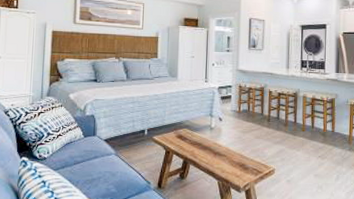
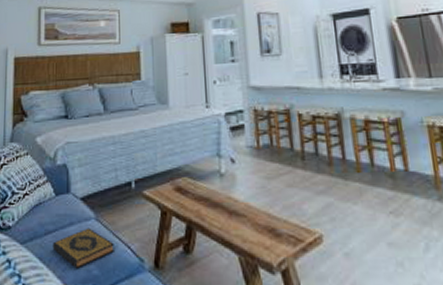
hardback book: none [80,160,129,188] -> present [52,228,114,269]

